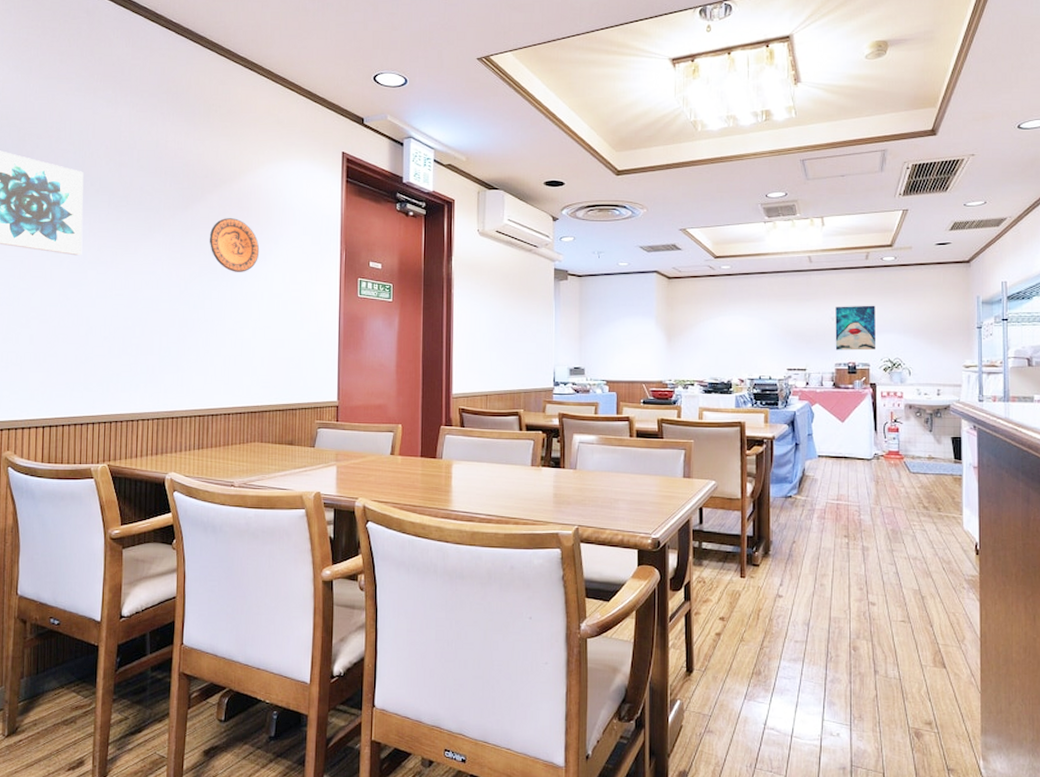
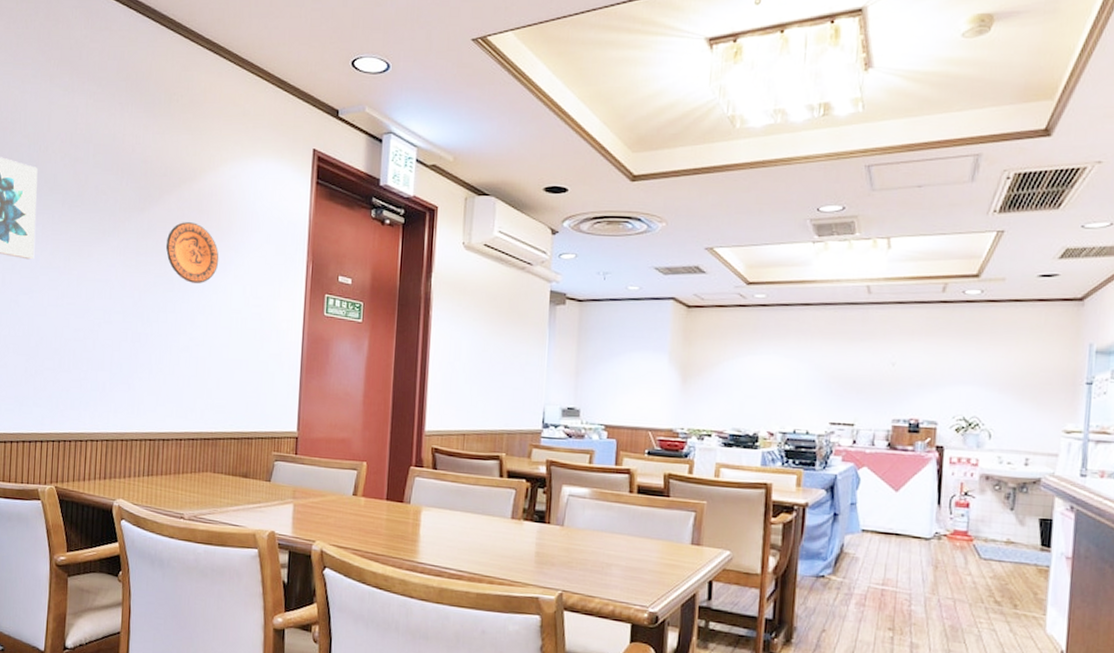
wall art: present [835,305,875,351] -> none [893,349,951,406]

